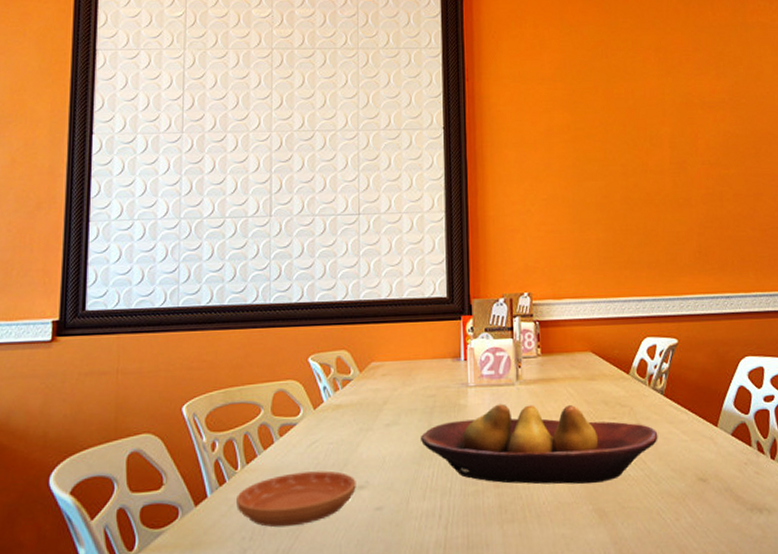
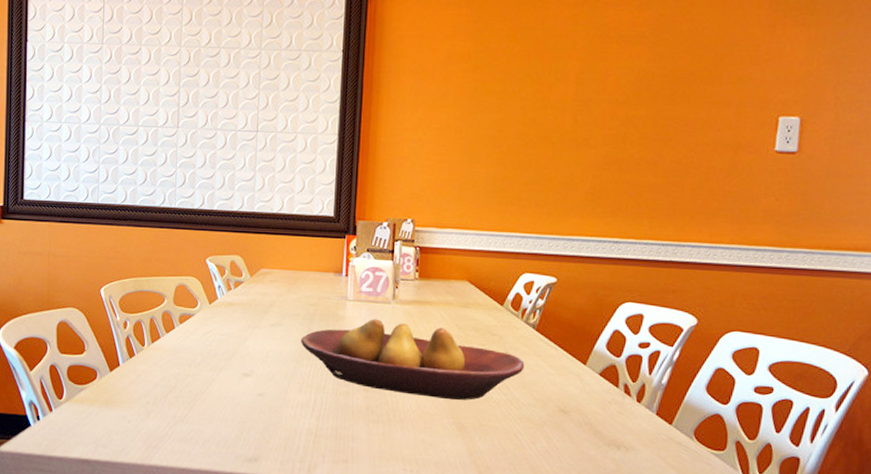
saucer: present [237,470,356,528] -> none [143,355,243,399]

